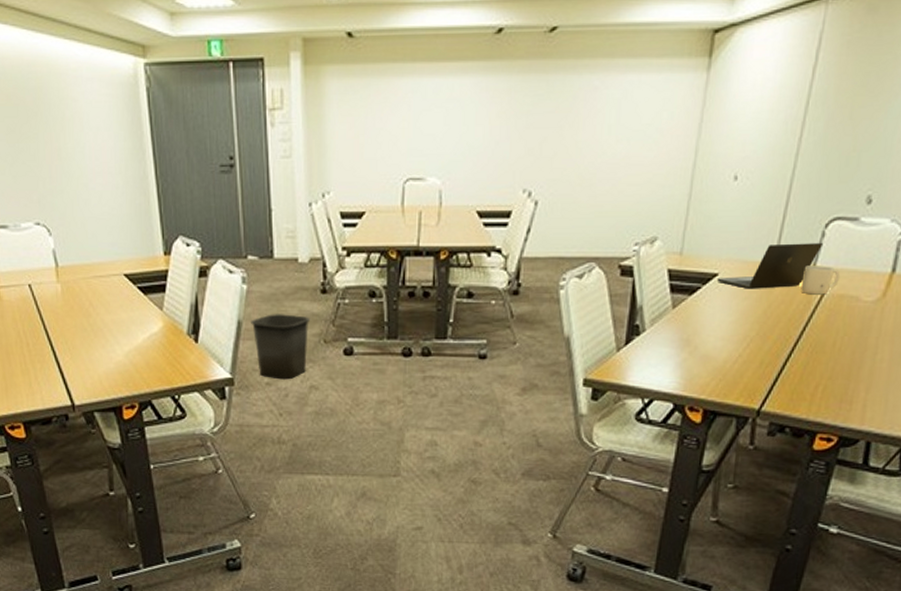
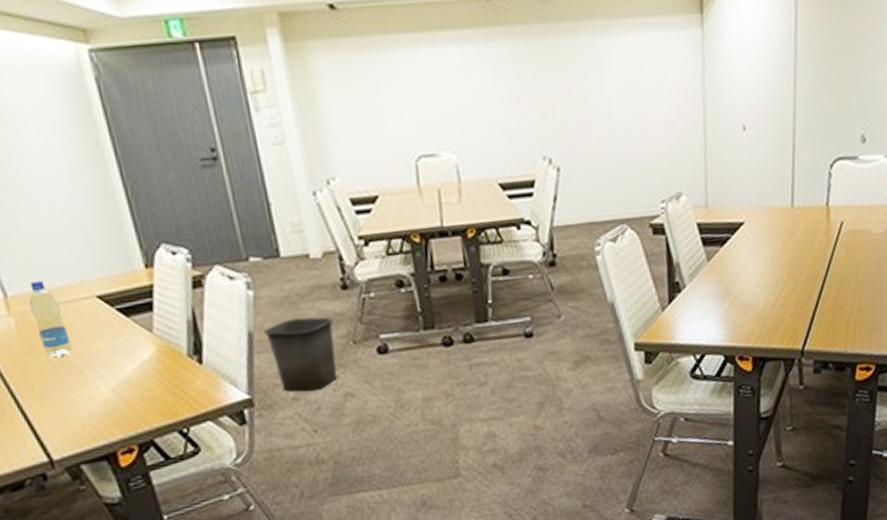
bottle: none [73,257,100,321] -> present [29,281,72,358]
laptop: present [716,243,822,289] -> none [743,183,831,234]
mug: present [801,266,840,295] -> none [818,204,851,233]

